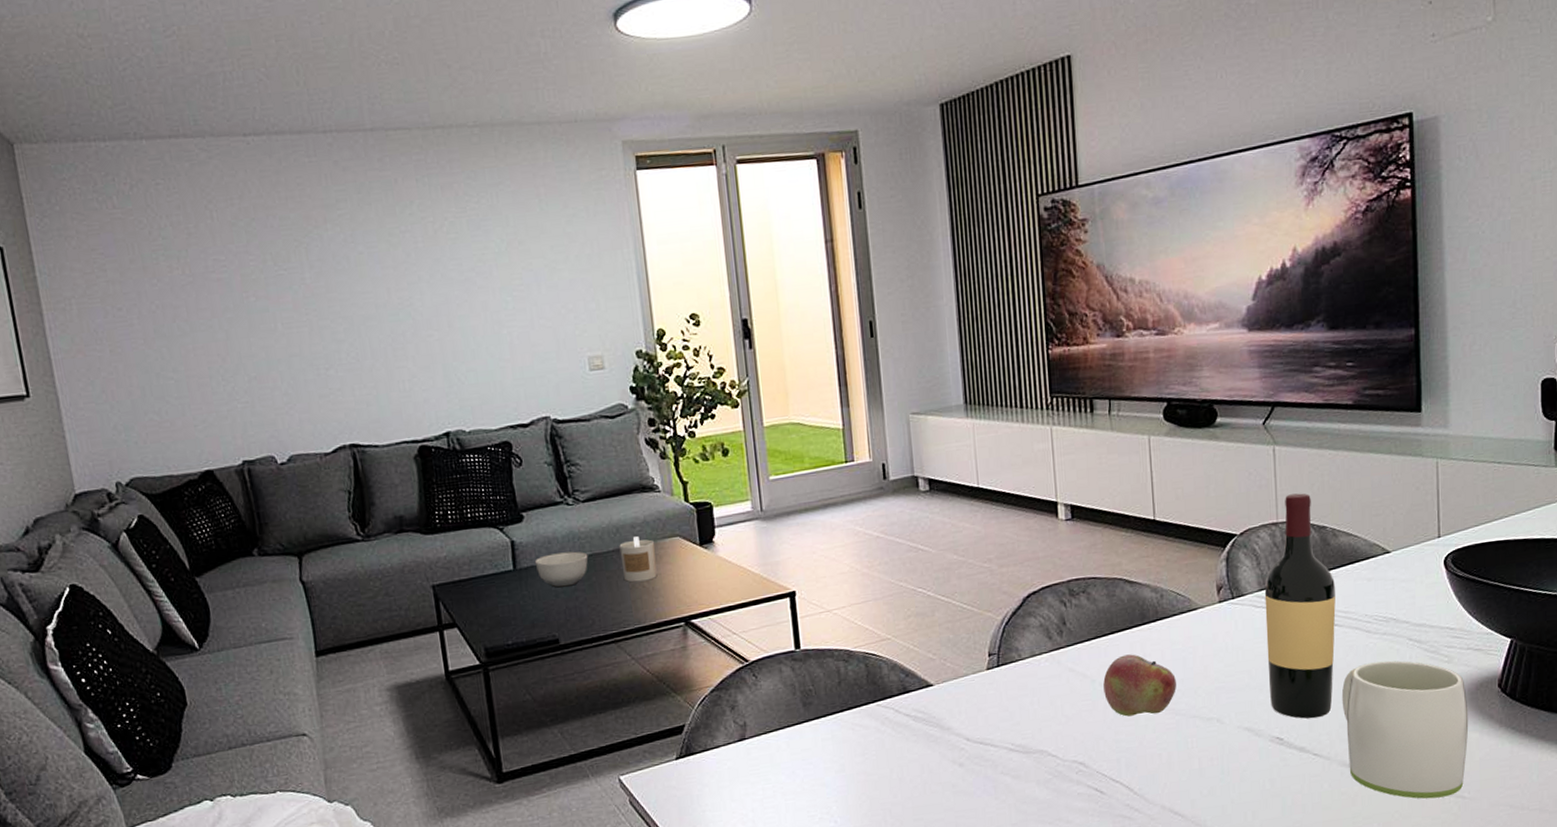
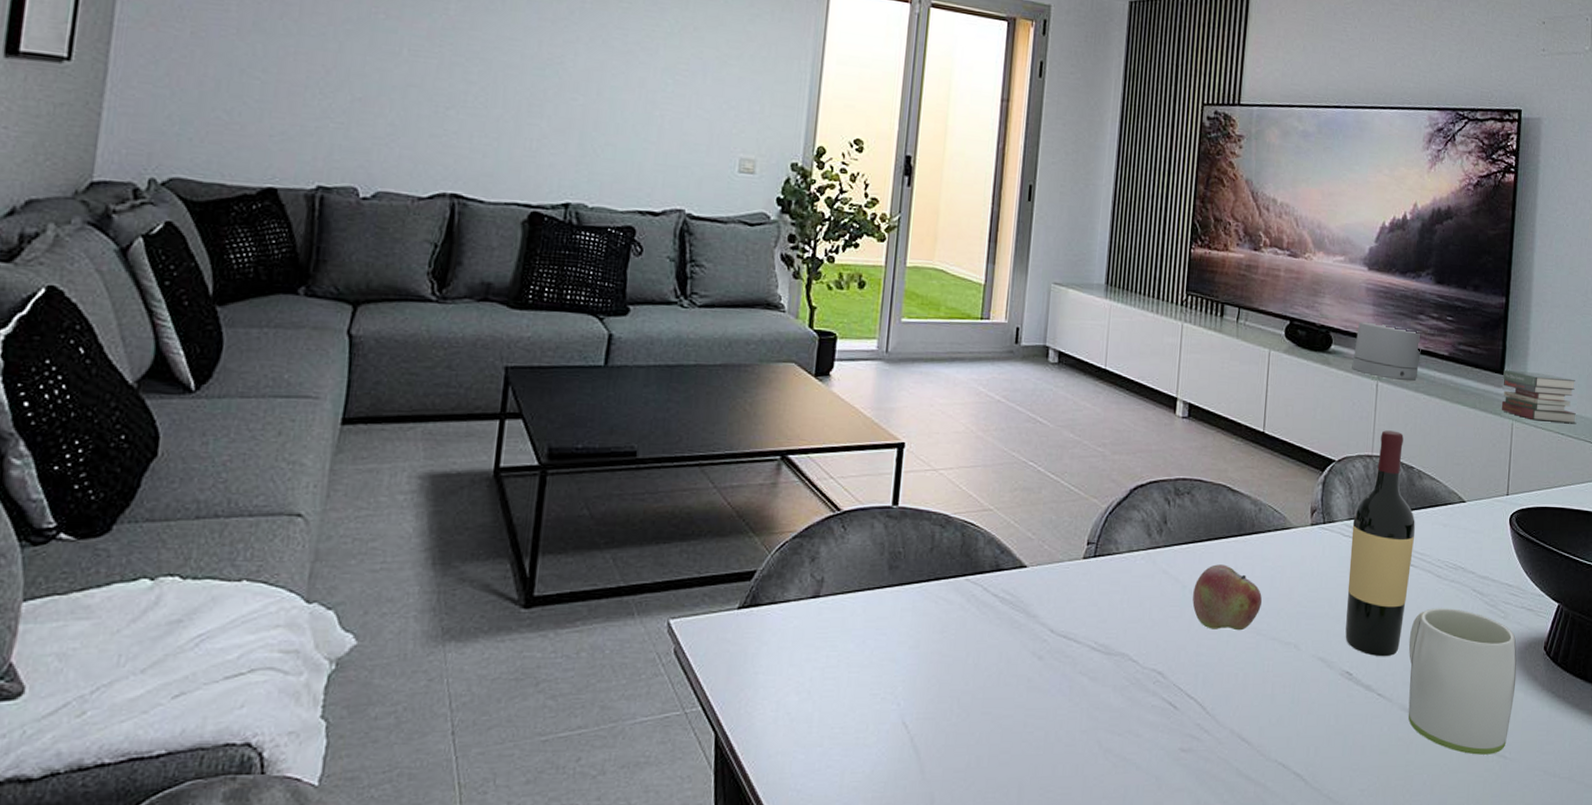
bowl: present [534,551,588,588] -> none [630,356,692,395]
candle: present [619,536,658,583] -> none [724,354,768,404]
speaker: none [1242,384,1320,441] -> present [1352,321,1421,382]
books: none [1421,401,1514,454] -> present [1501,370,1576,424]

